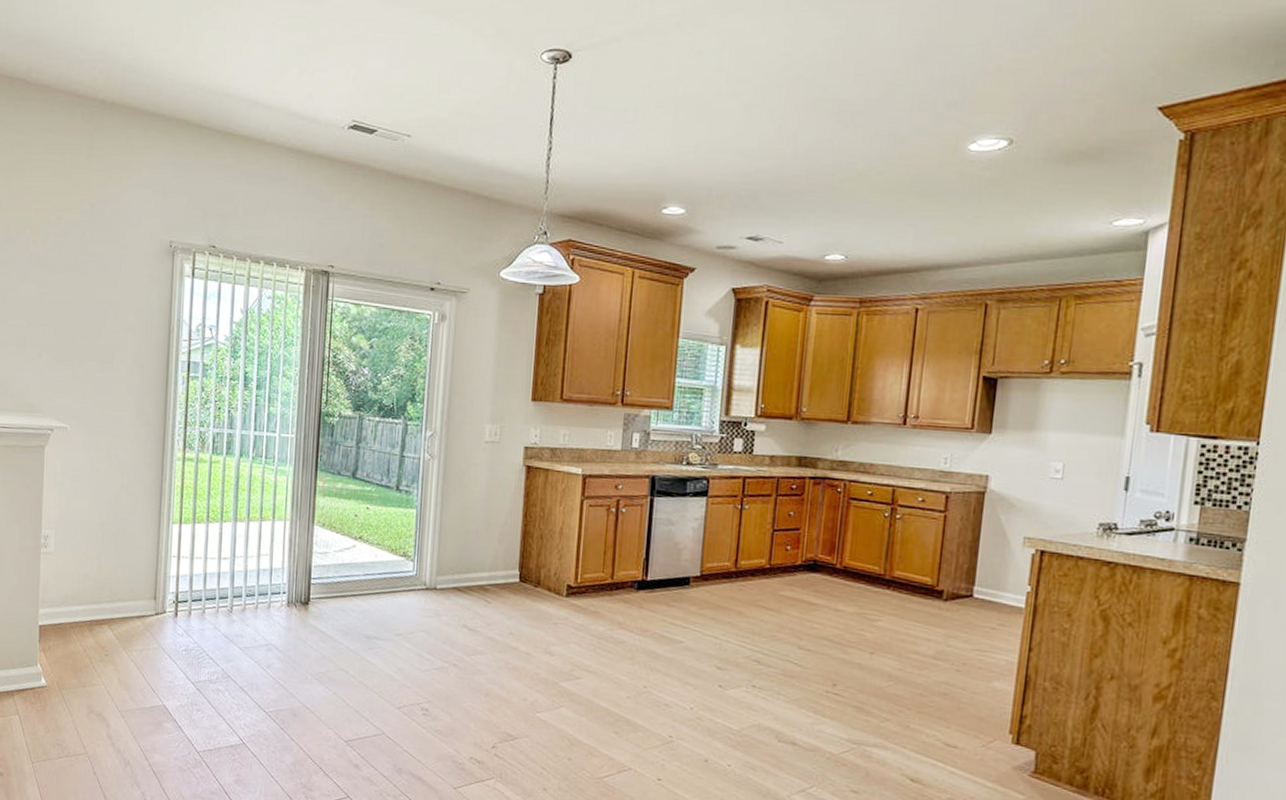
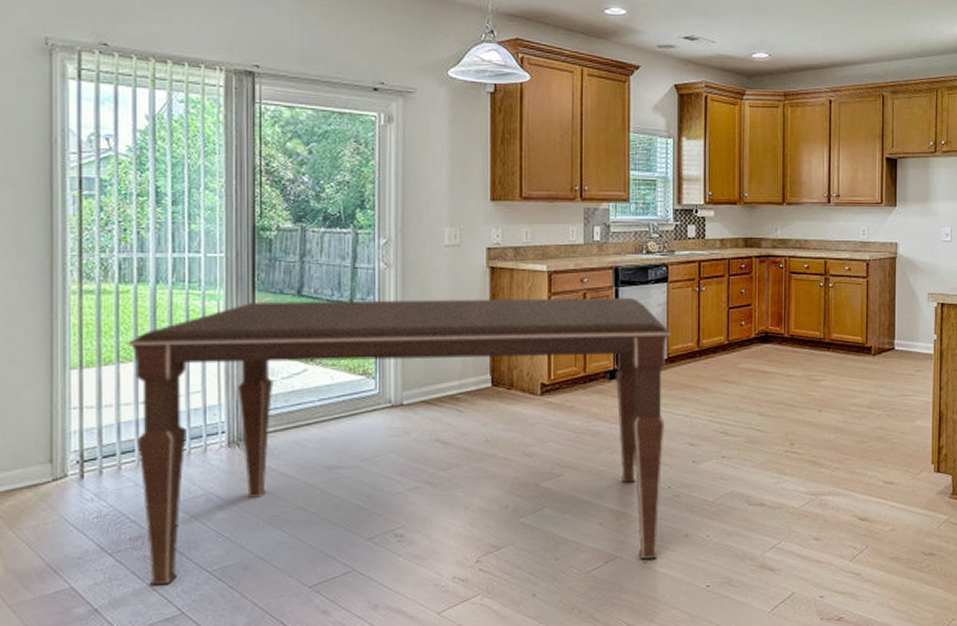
dining table: none [215,480,706,778] -> present [126,297,671,586]

